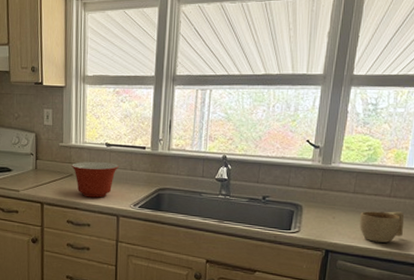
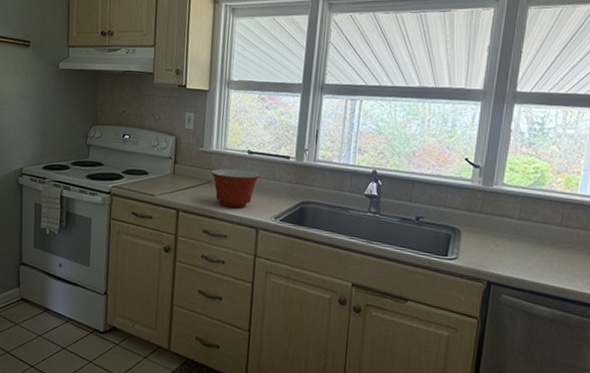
cup: present [360,211,405,243] -> none [526,240,579,278]

